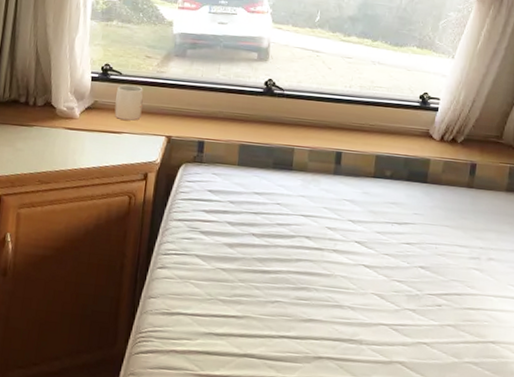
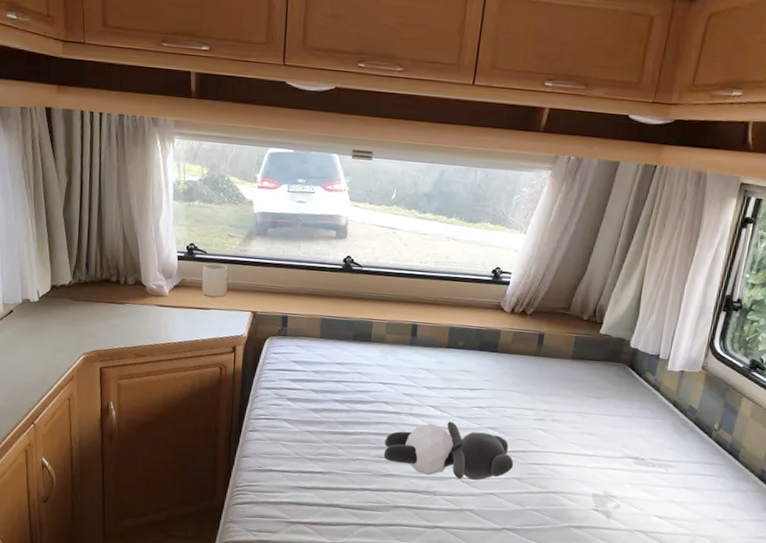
stuffed animal: none [304,259,448,327] -> present [383,421,514,480]

